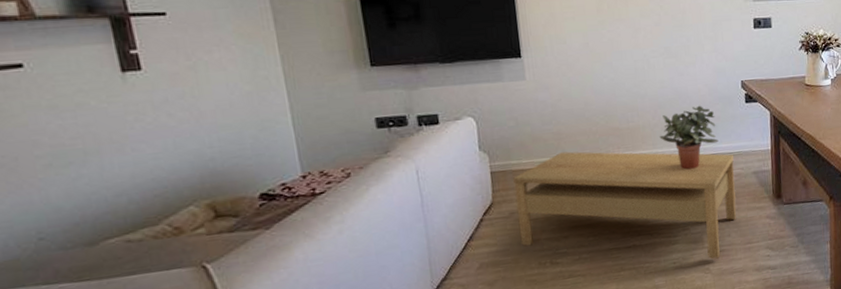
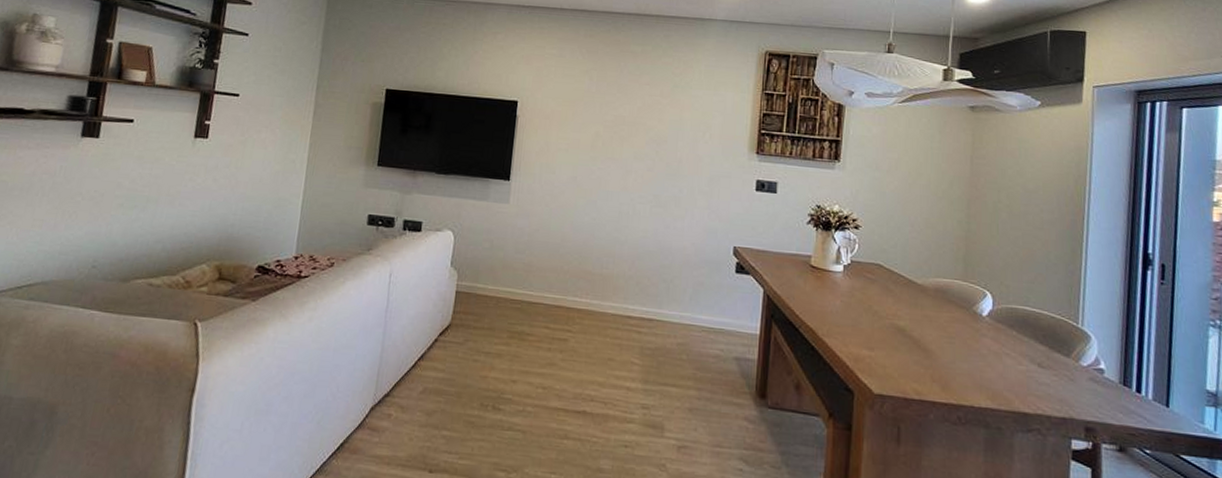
coffee table: present [513,151,736,259] -> none [468,286,713,456]
potted plant: present [659,105,719,170] -> none [632,265,699,337]

